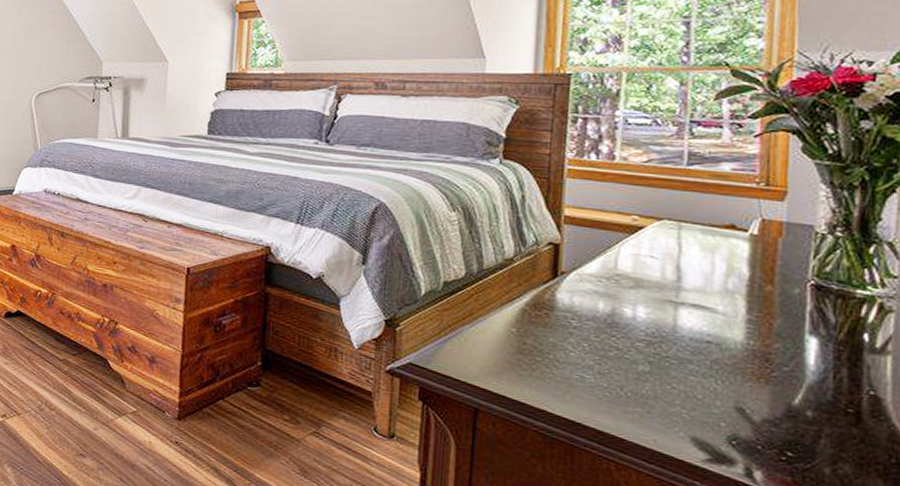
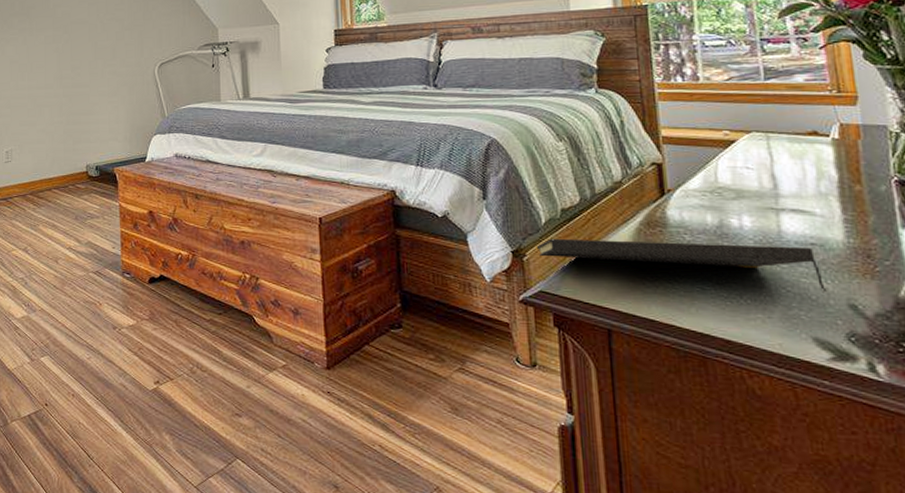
notepad: none [411,310,716,392] -> present [536,238,828,292]

